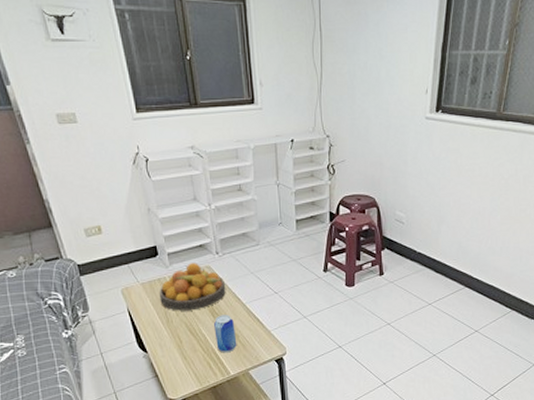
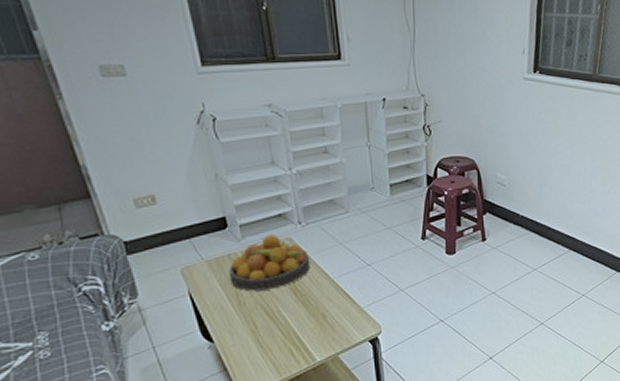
beer can: present [214,315,237,353] -> none [296,292,324,337]

